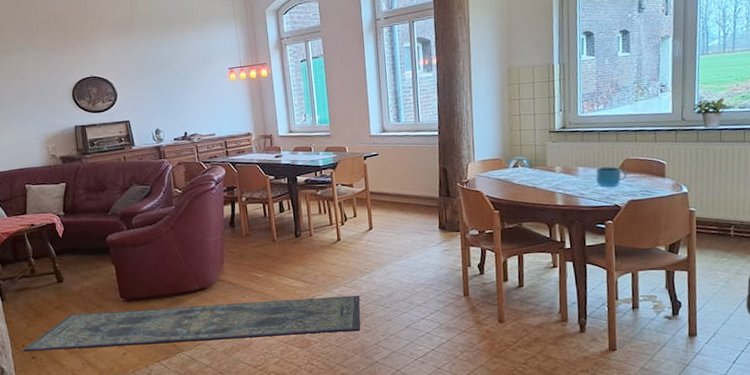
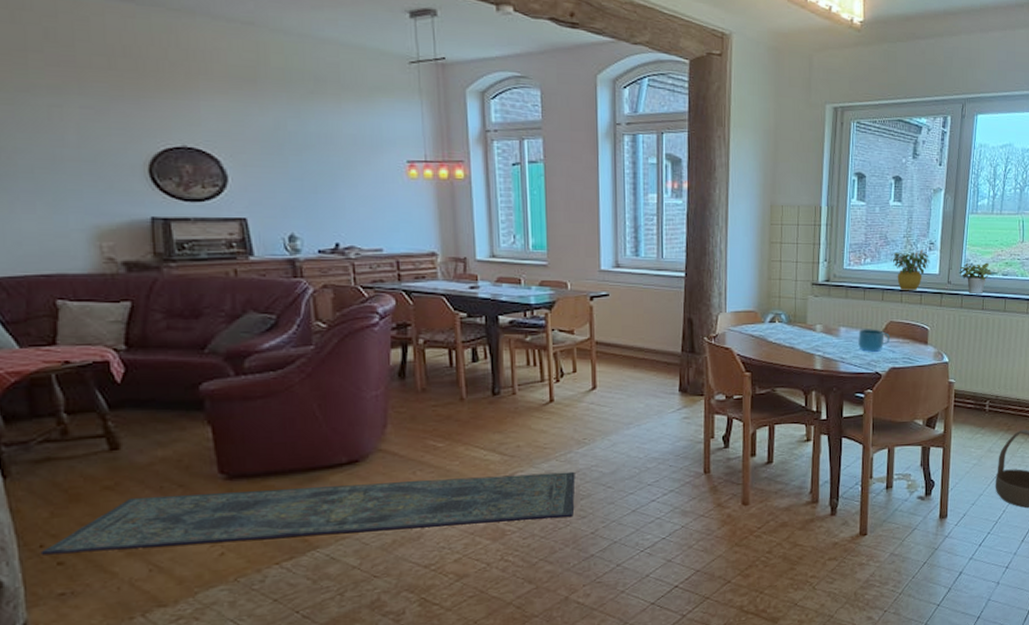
potted flower: none [622,92,663,131] -> present [891,249,930,291]

